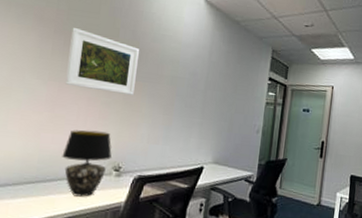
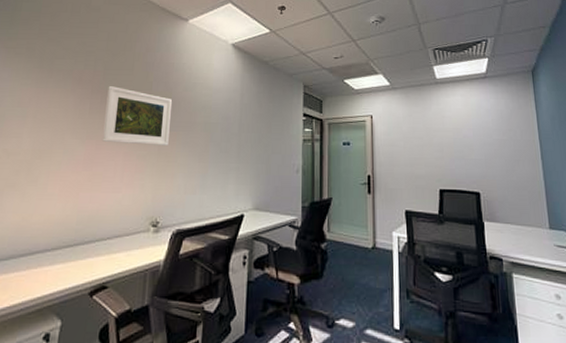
table lamp: present [62,130,112,197] -> none [100,185,149,258]

